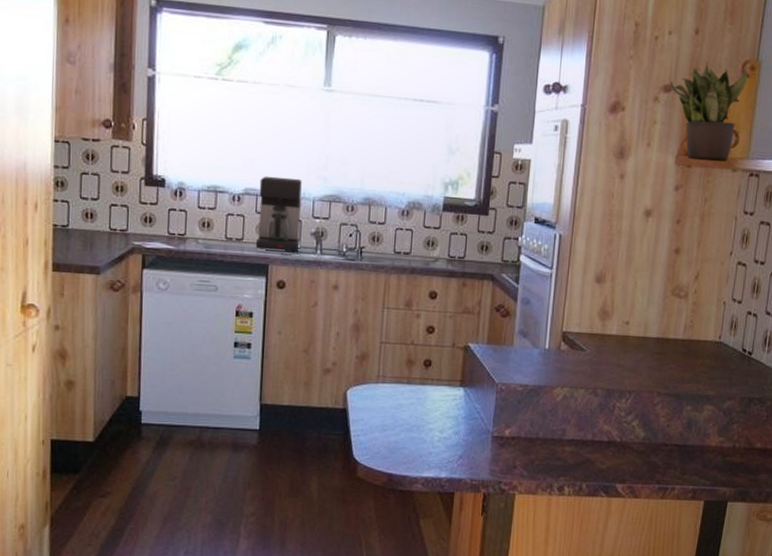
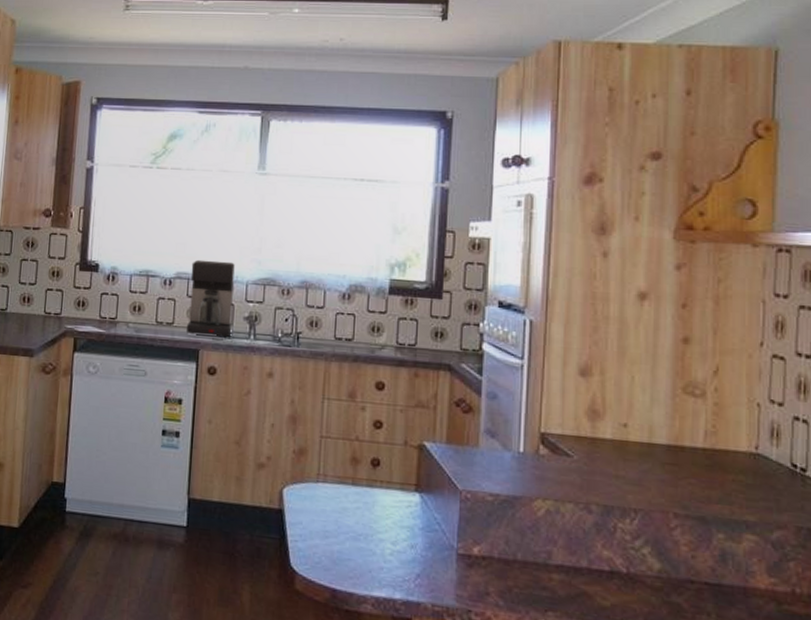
potted plant: present [670,61,748,162] -> none [658,124,762,237]

